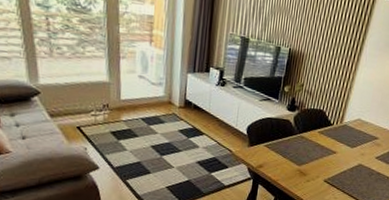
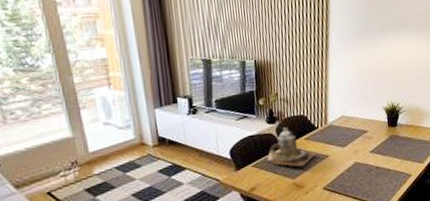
teapot: none [279,117,327,157] -> present [267,127,318,167]

